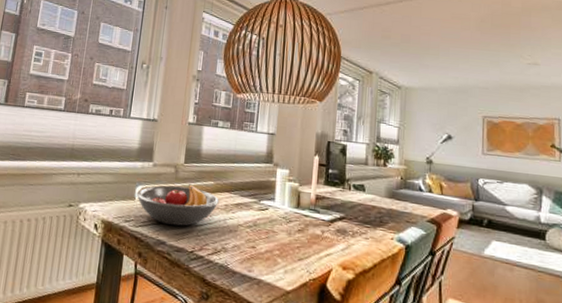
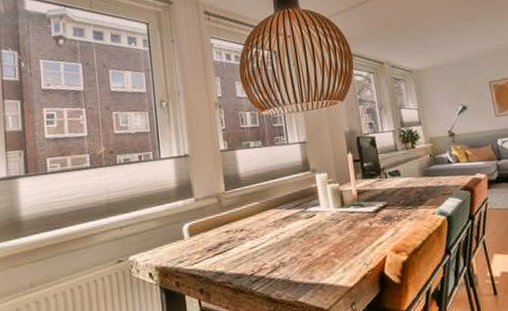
fruit bowl: present [136,184,219,226] -> none [184,210,267,255]

